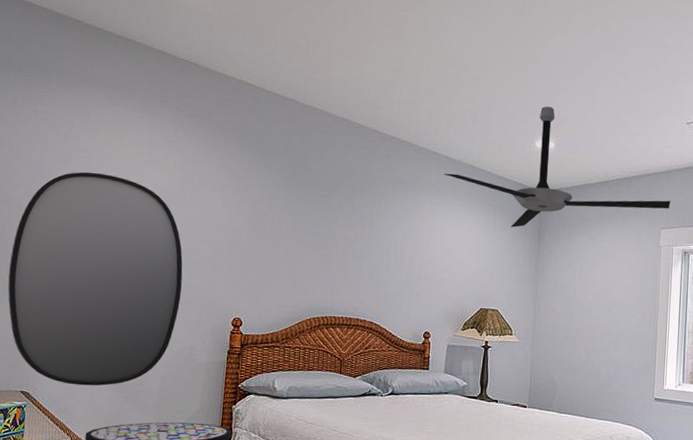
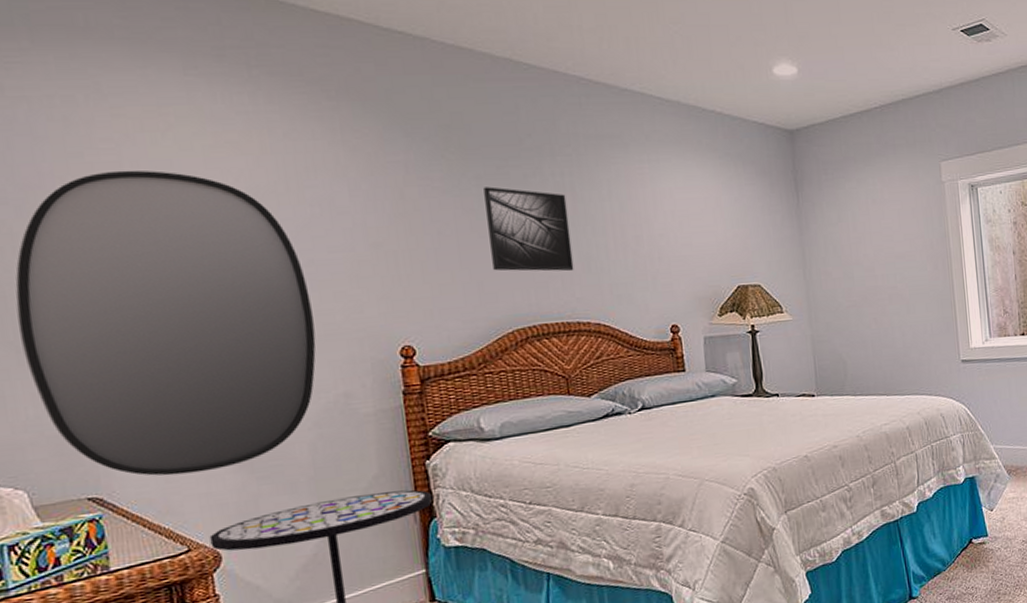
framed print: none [306,209,366,280] -> present [483,186,574,272]
ceiling fan: present [444,106,671,228] -> none [660,21,948,180]

